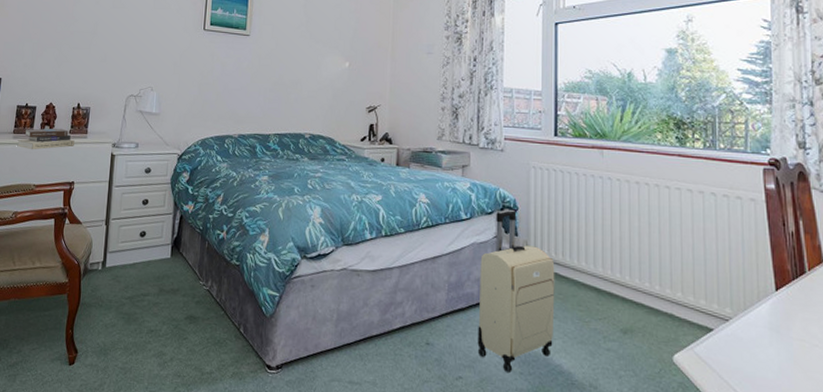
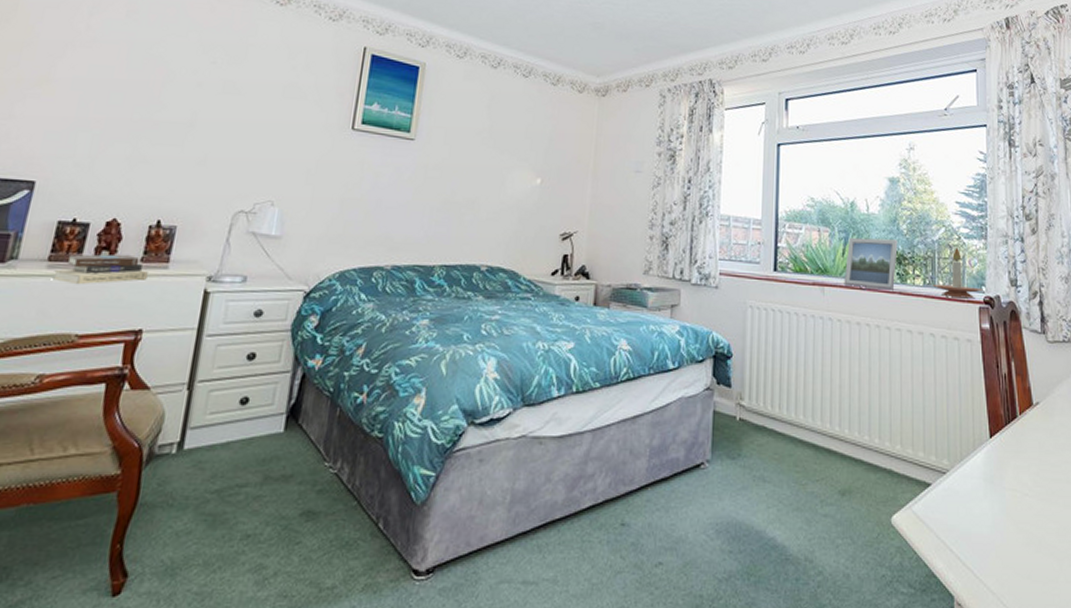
suitcase: present [477,209,555,374] -> none [681,355,771,553]
picture frame: none [622,105,677,153] -> present [844,237,898,290]
candle holder: none [712,111,768,161] -> present [932,246,983,299]

